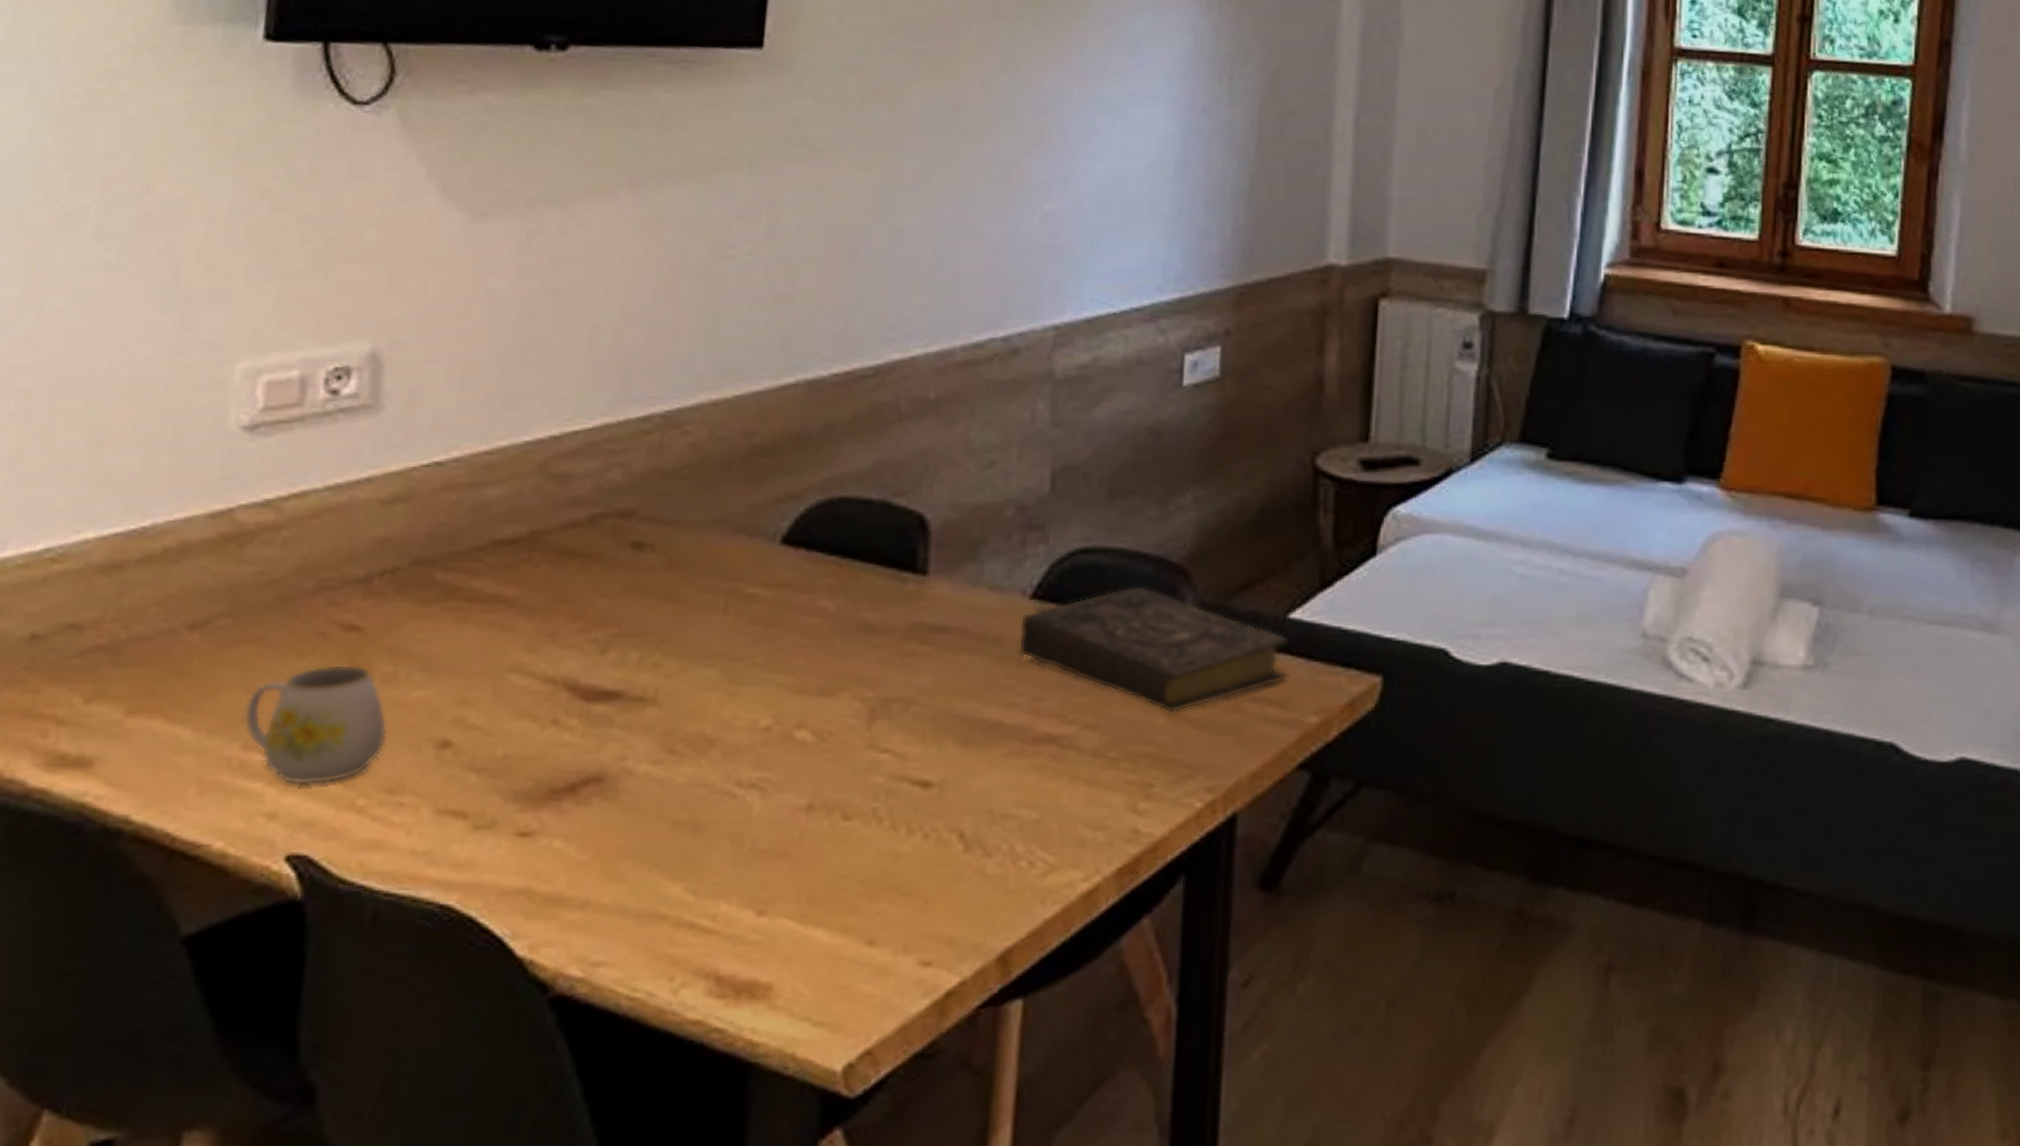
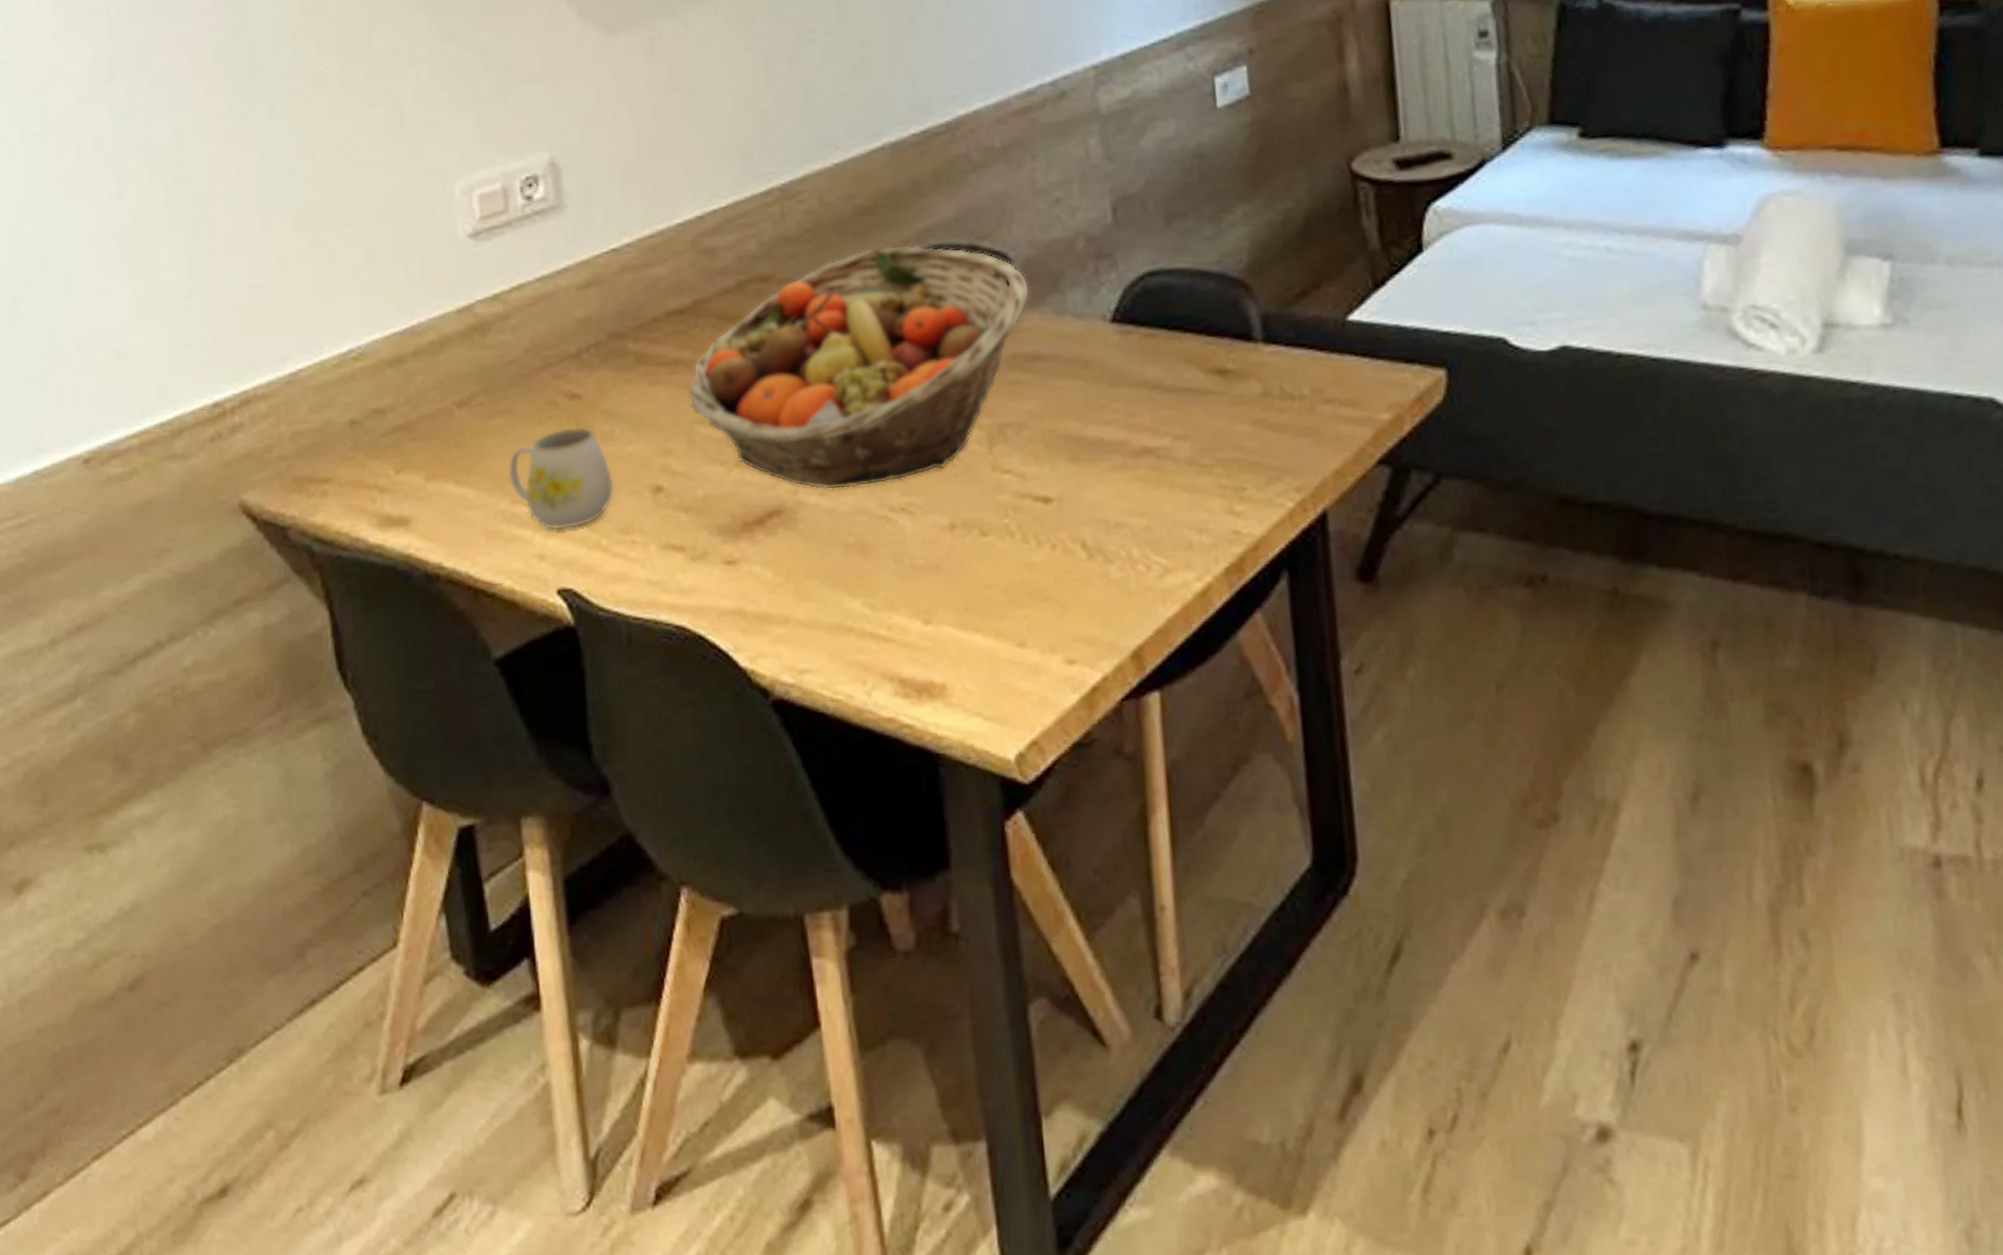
fruit basket: none [504,492,944,757] -> present [687,245,1030,490]
book: present [1018,585,1288,713] -> none [1104,301,1355,420]

